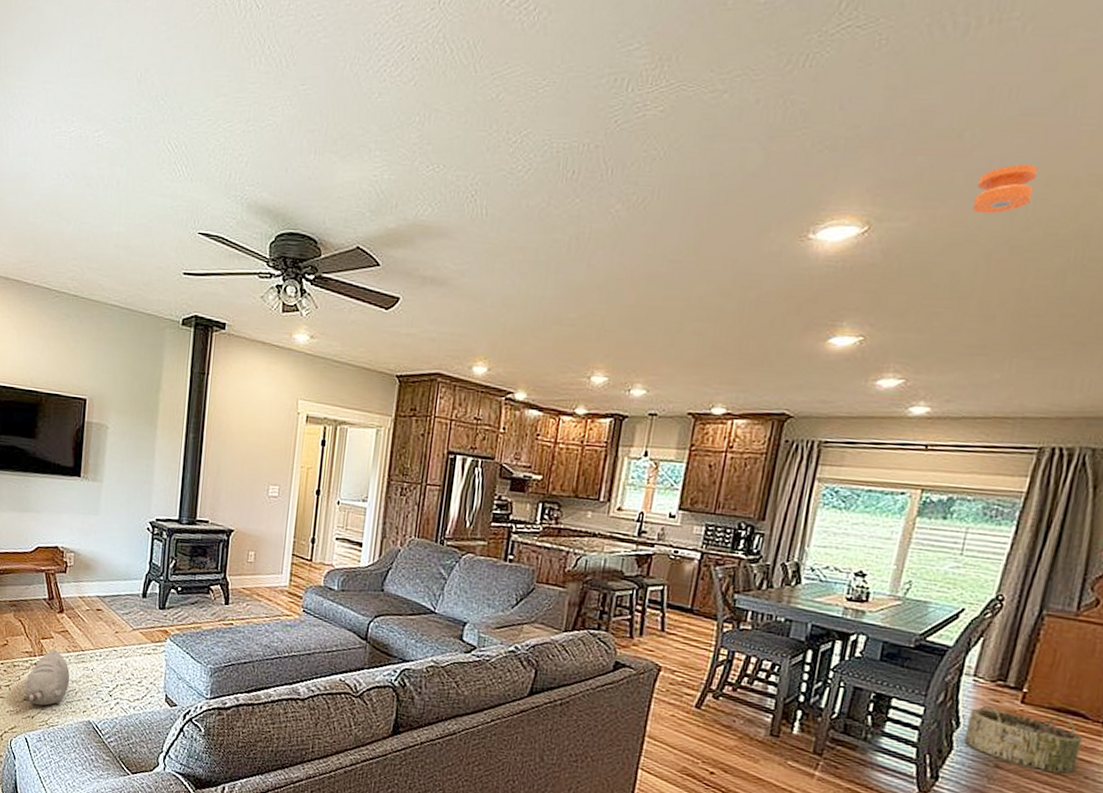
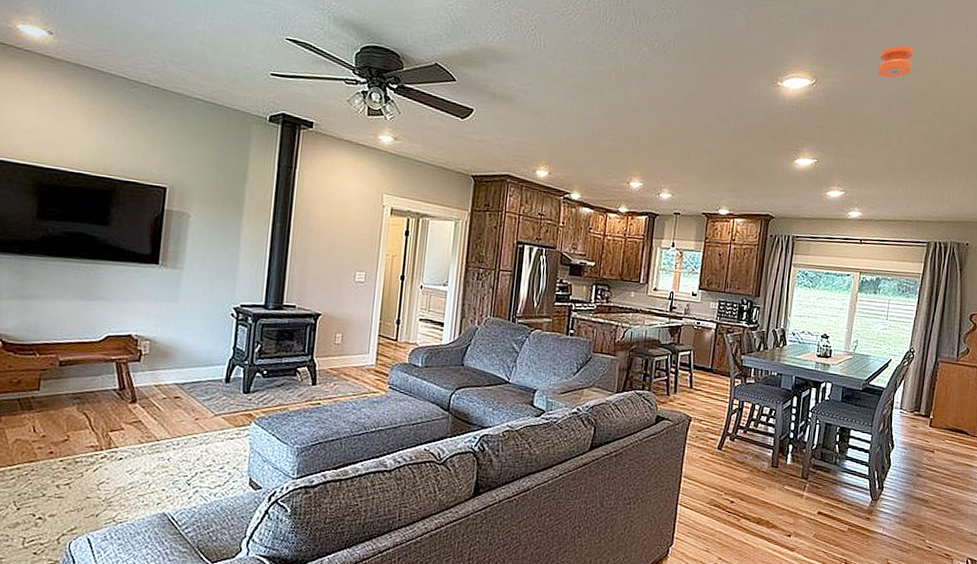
plush toy: present [23,649,70,706] -> none [86,442,143,502]
basket: present [964,706,1083,774] -> none [897,431,967,476]

